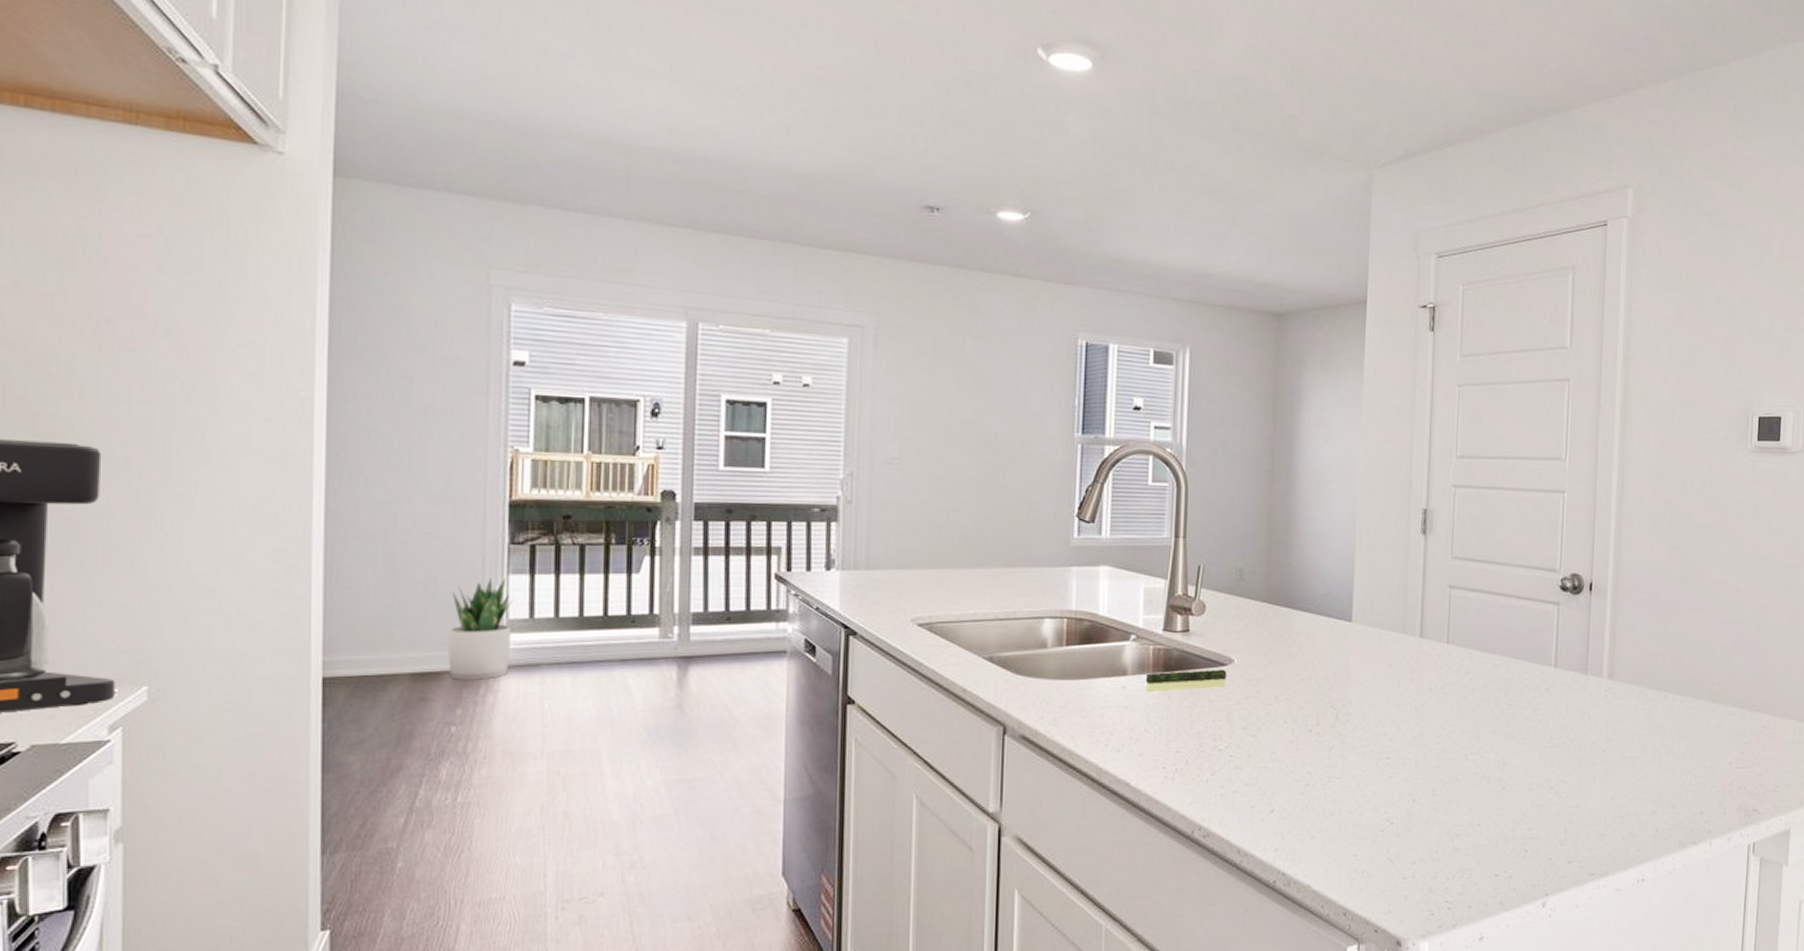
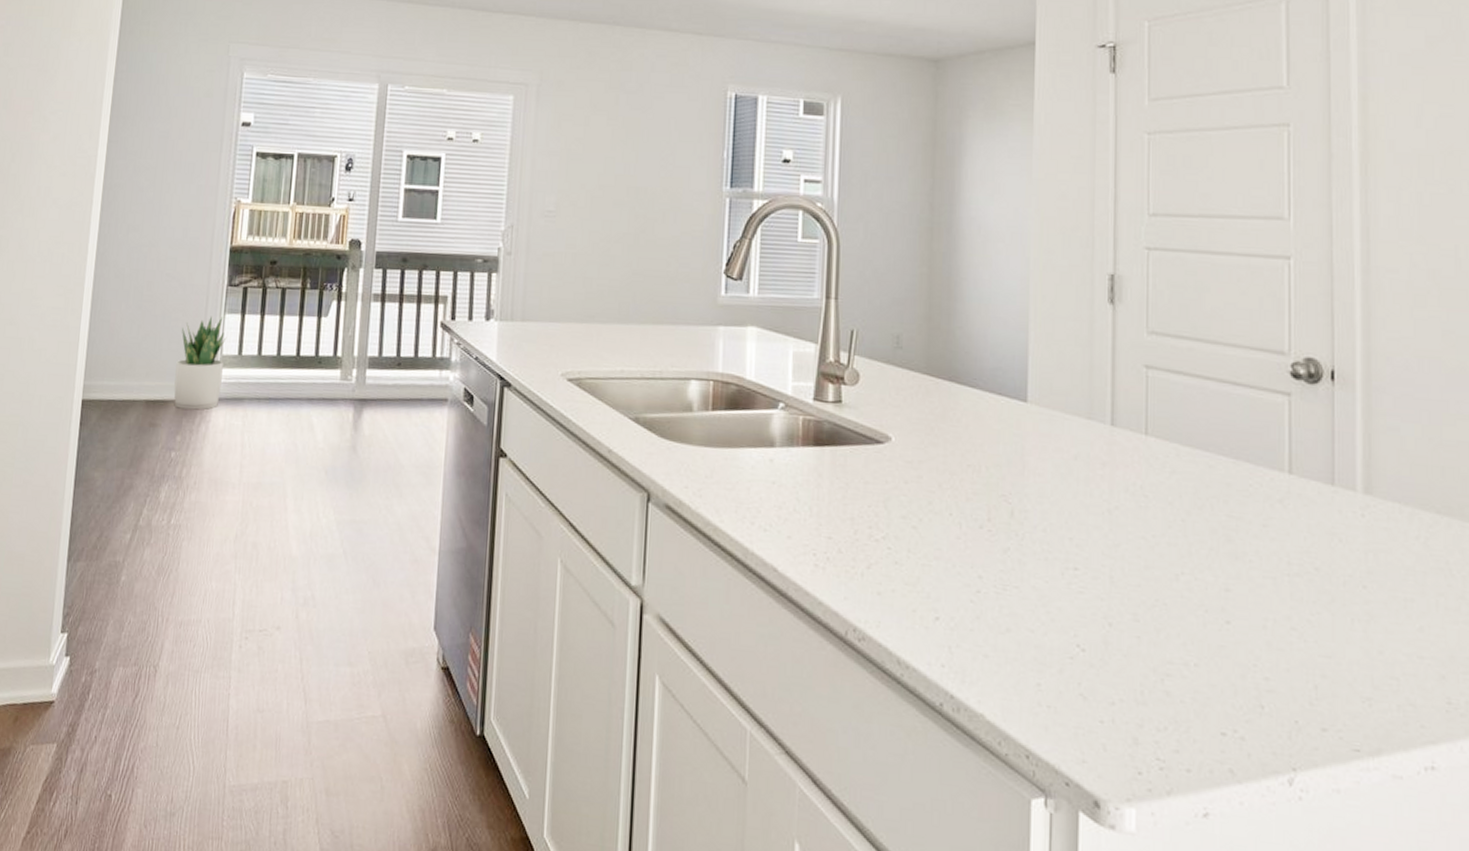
sponge: present [1145,669,1227,691] -> none [794,446,884,468]

